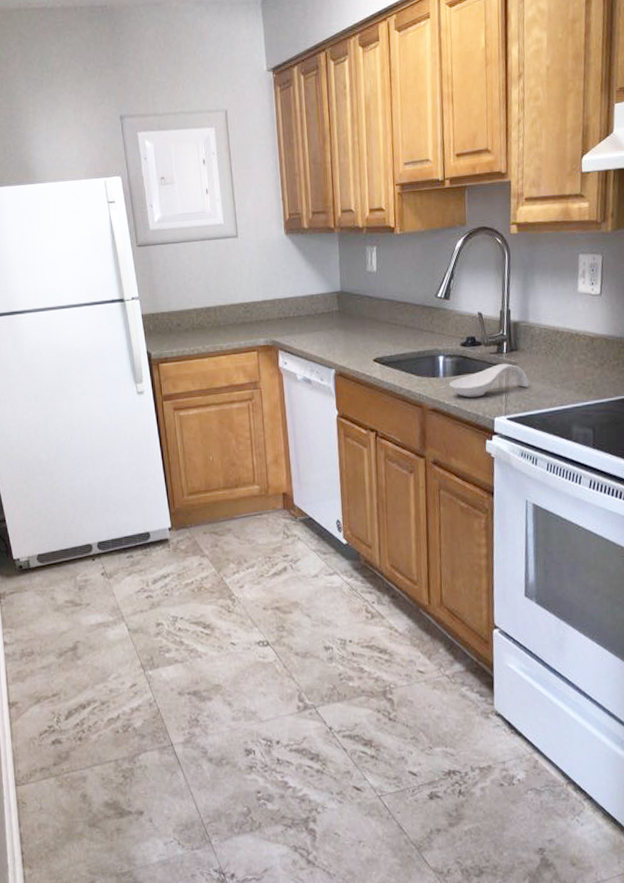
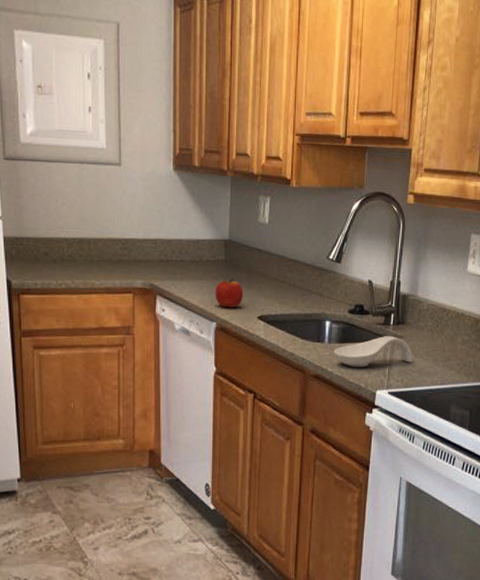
apple: none [331,326,359,355] -> present [215,278,244,308]

